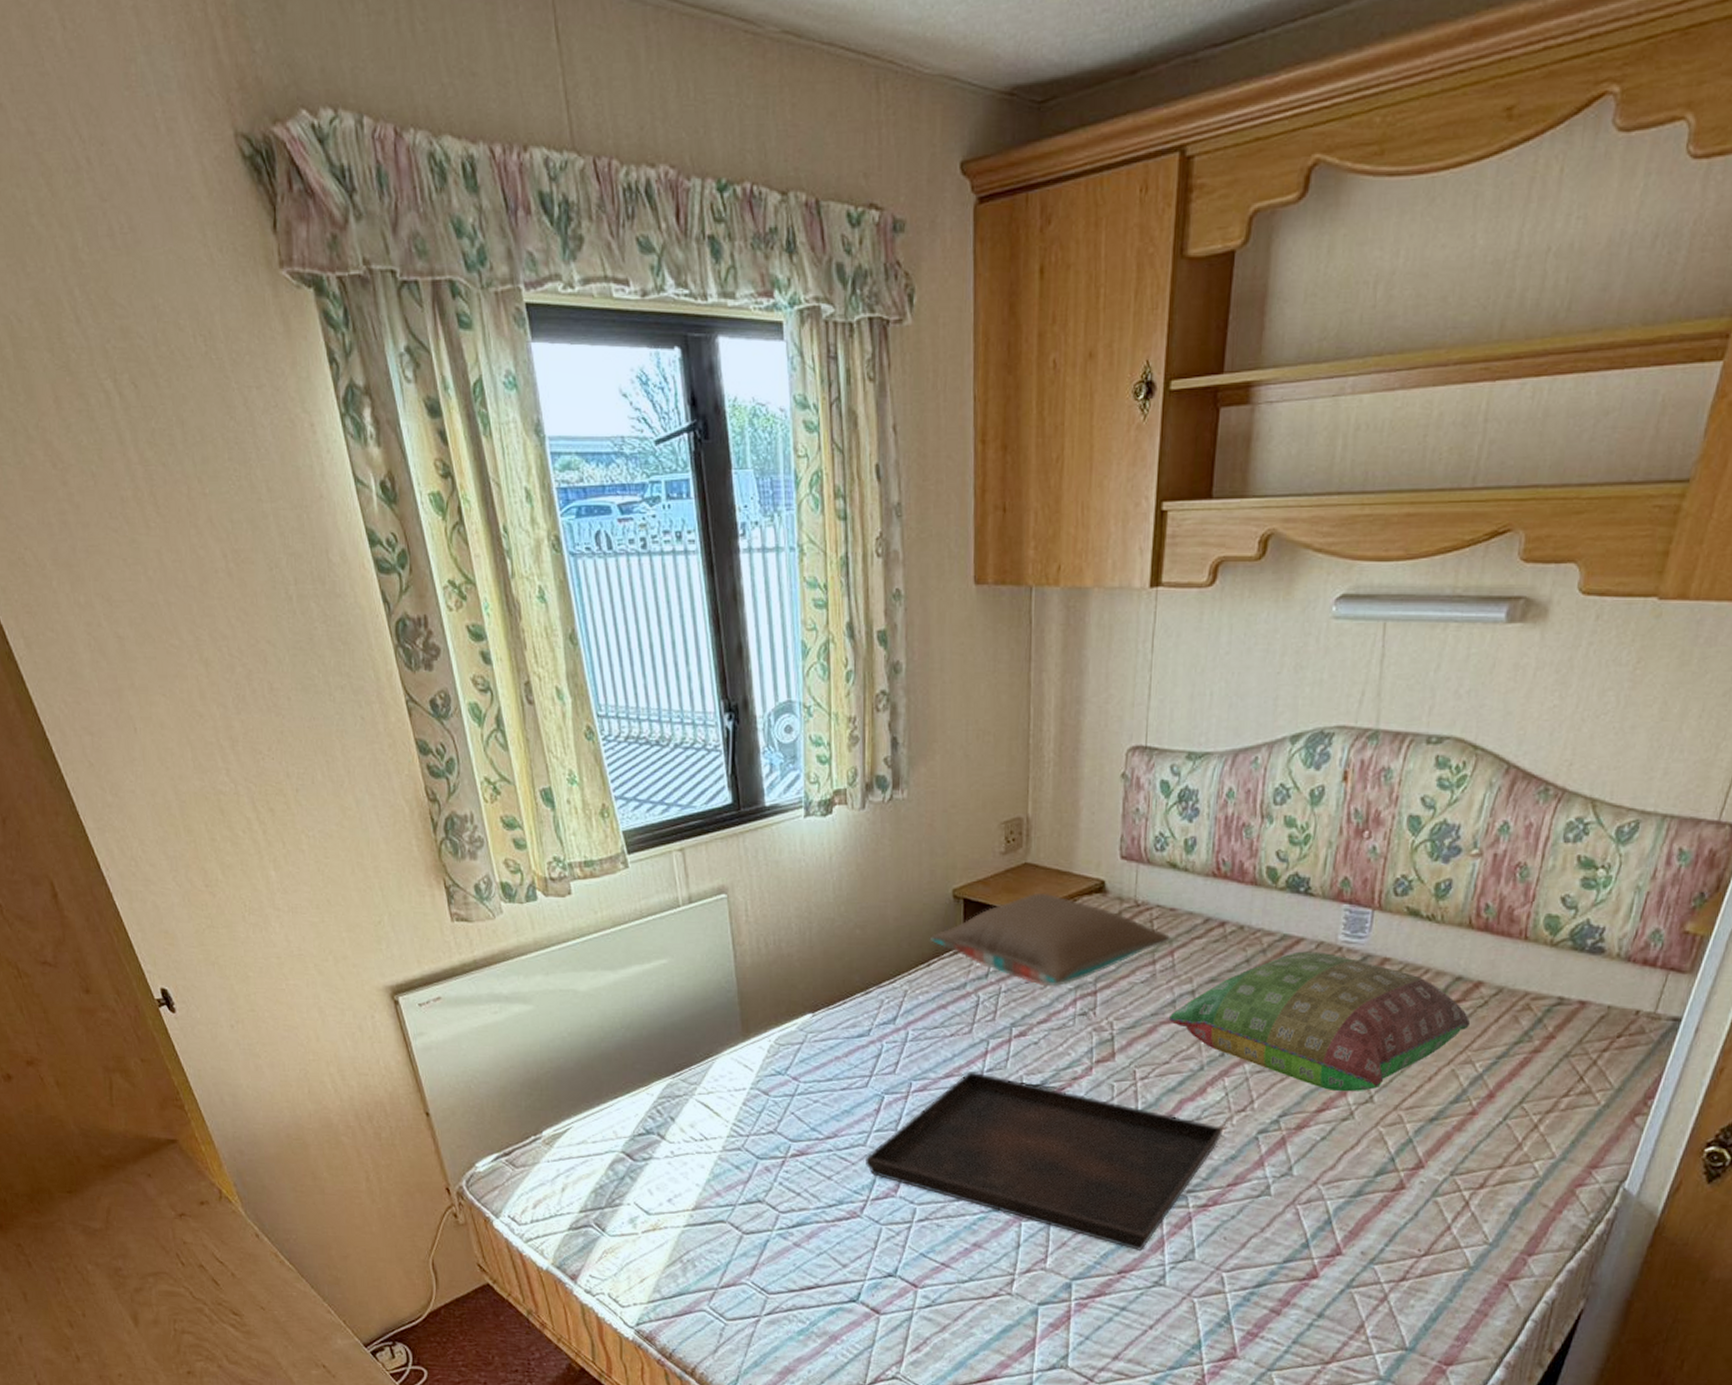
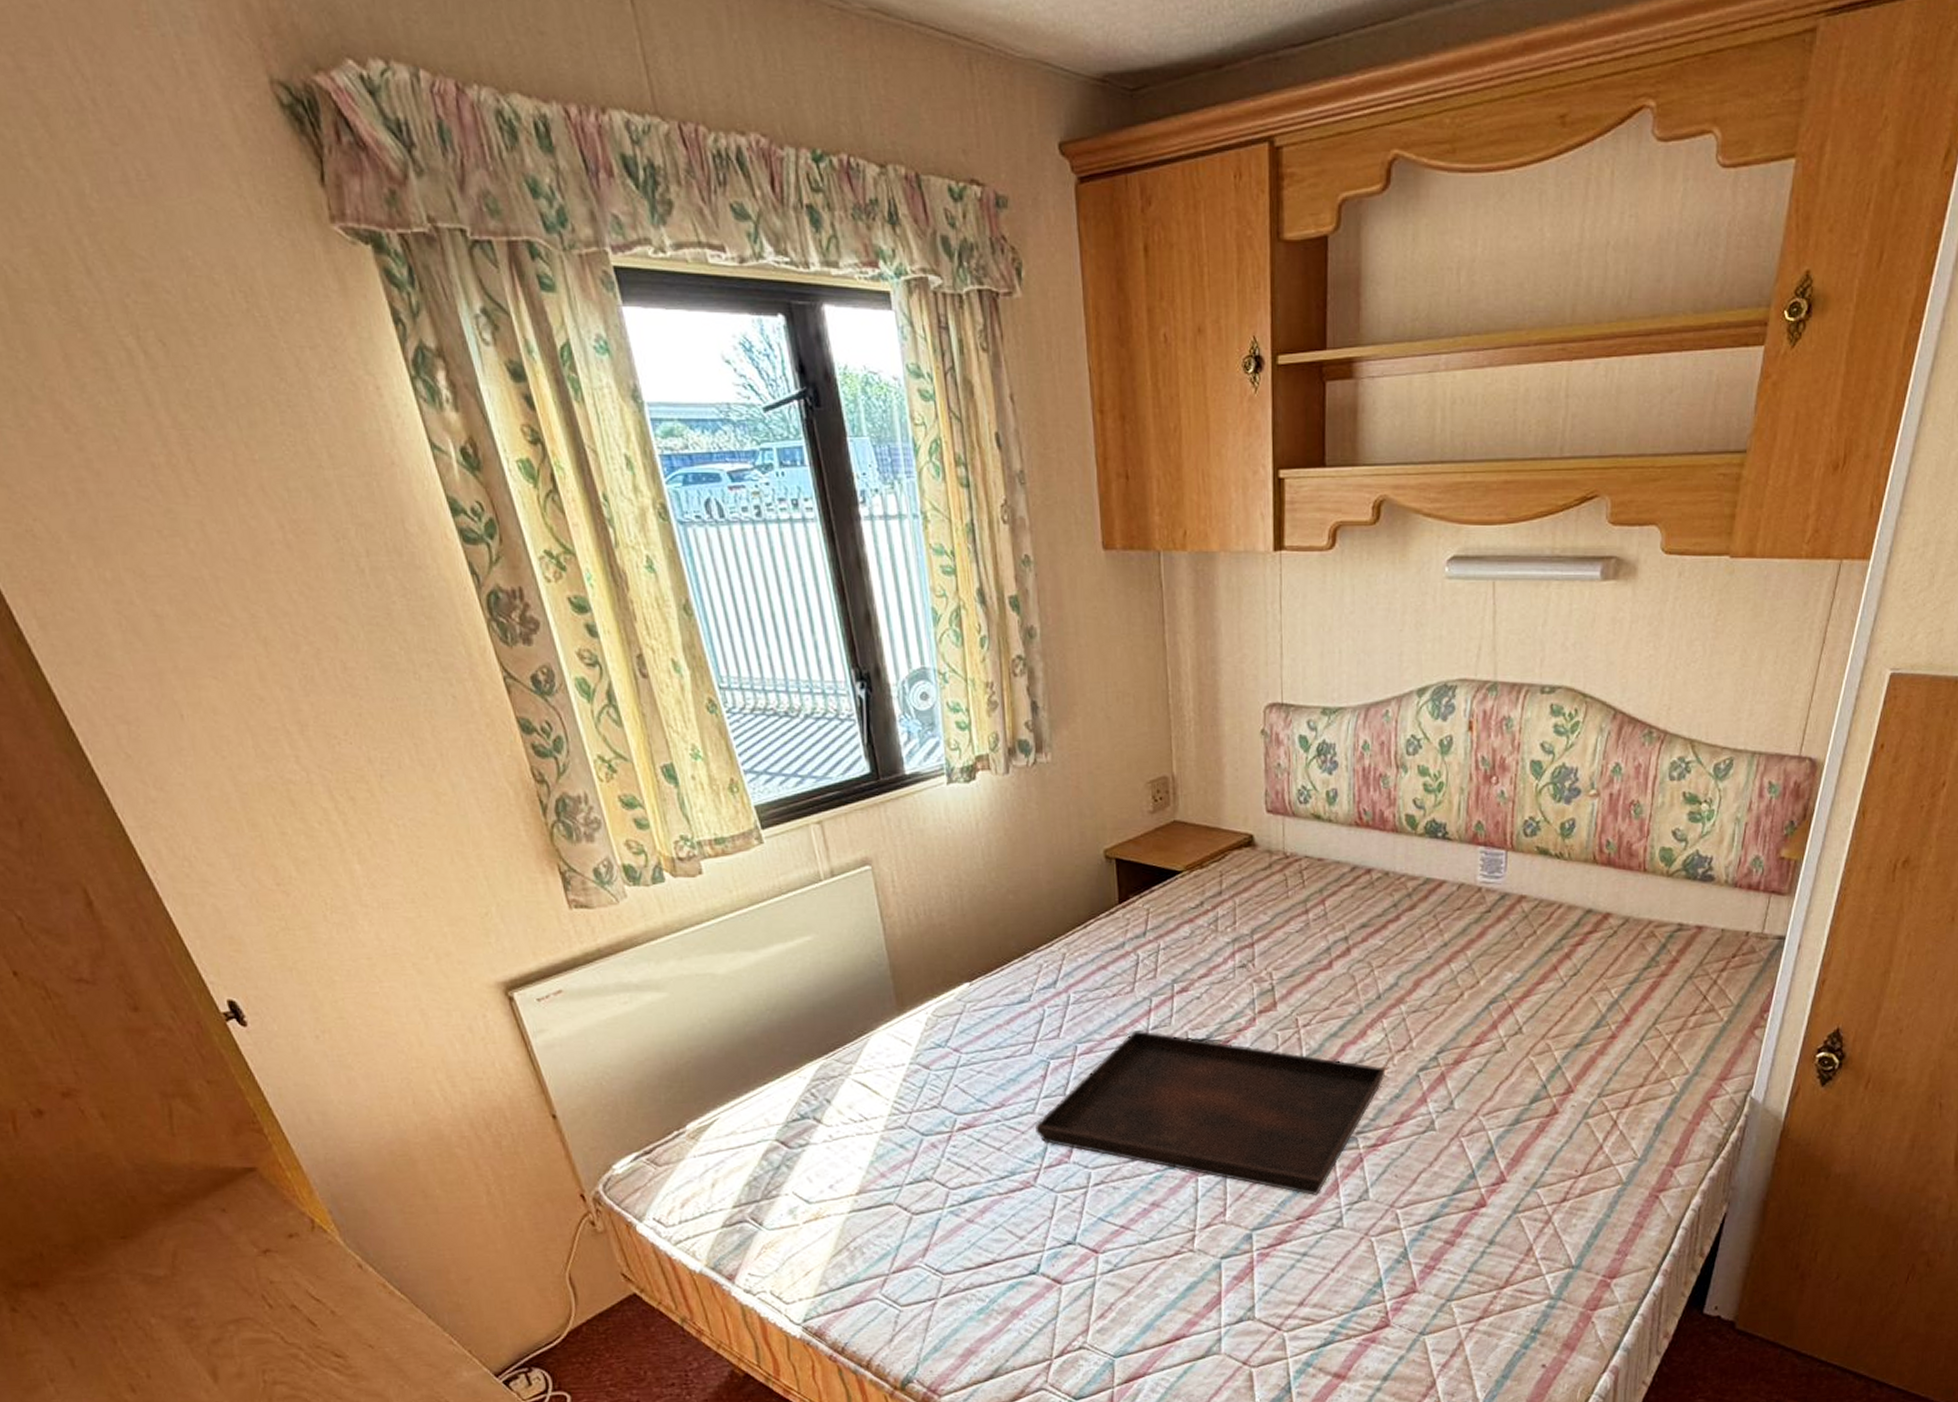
pillow: present [930,892,1171,987] -> none [1085,849,1321,942]
pillow: present [1169,951,1471,1091] -> none [1326,893,1603,1025]

